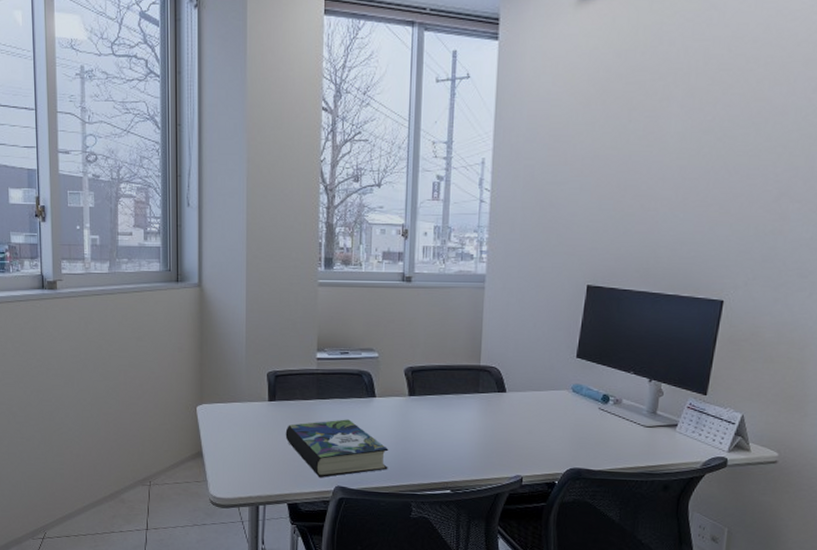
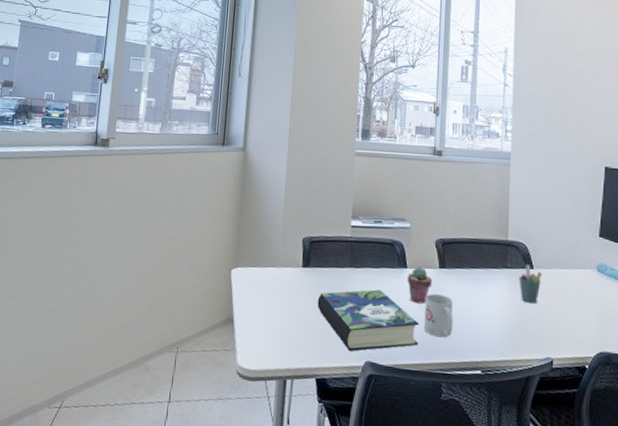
potted succulent: none [376,395,402,431] -> present [407,267,433,304]
mug: none [394,420,423,462] -> present [424,293,453,338]
pen holder: none [490,387,515,426] -> present [519,264,543,304]

